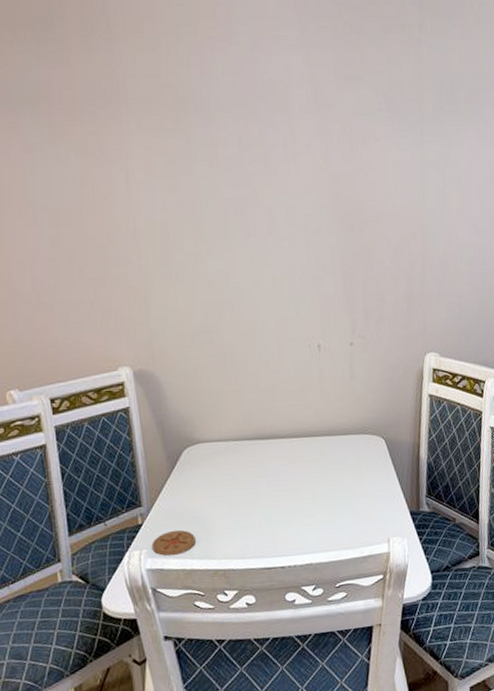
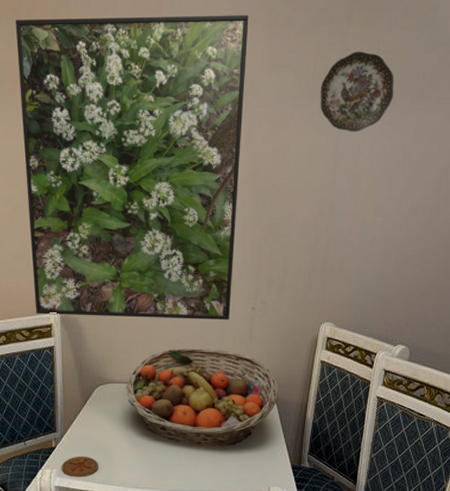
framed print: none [44,23,327,372] -> present [15,15,249,320]
fruit basket: none [218,393,388,503] -> present [126,348,278,447]
decorative plate: none [398,60,475,147] -> present [320,51,394,132]

